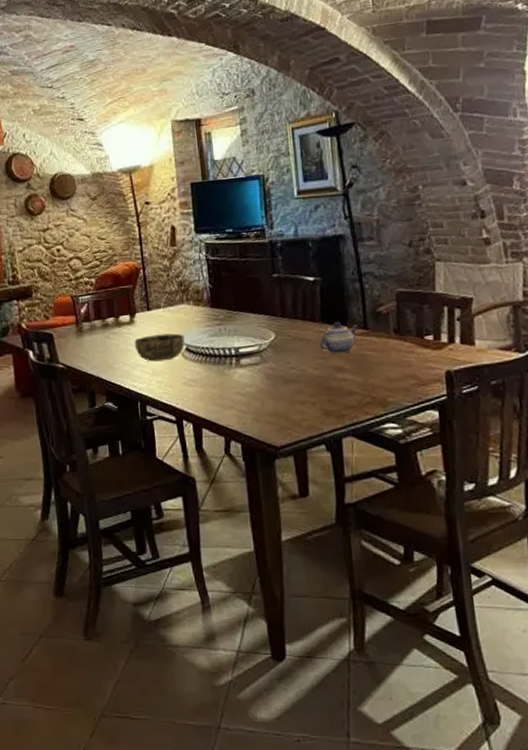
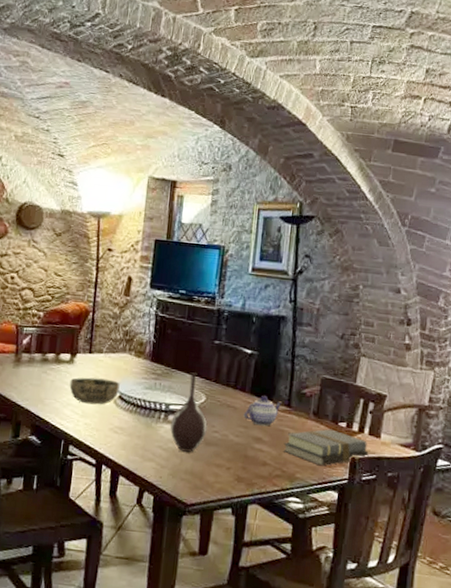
vase: none [244,311,283,394] -> present [170,372,208,452]
book: none [368,344,466,386] -> present [283,429,369,466]

